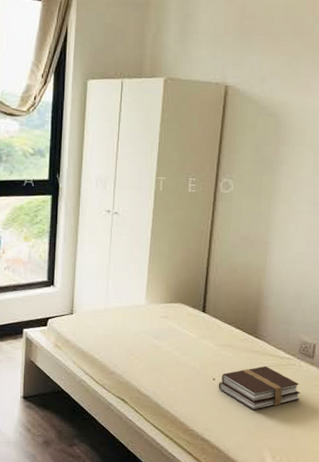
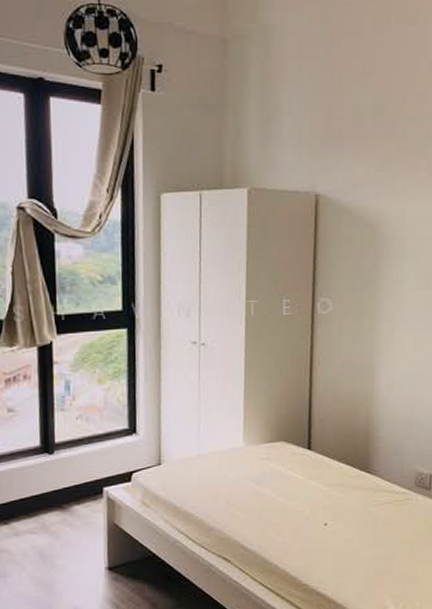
book: present [218,365,300,411] -> none [330,503,419,555]

